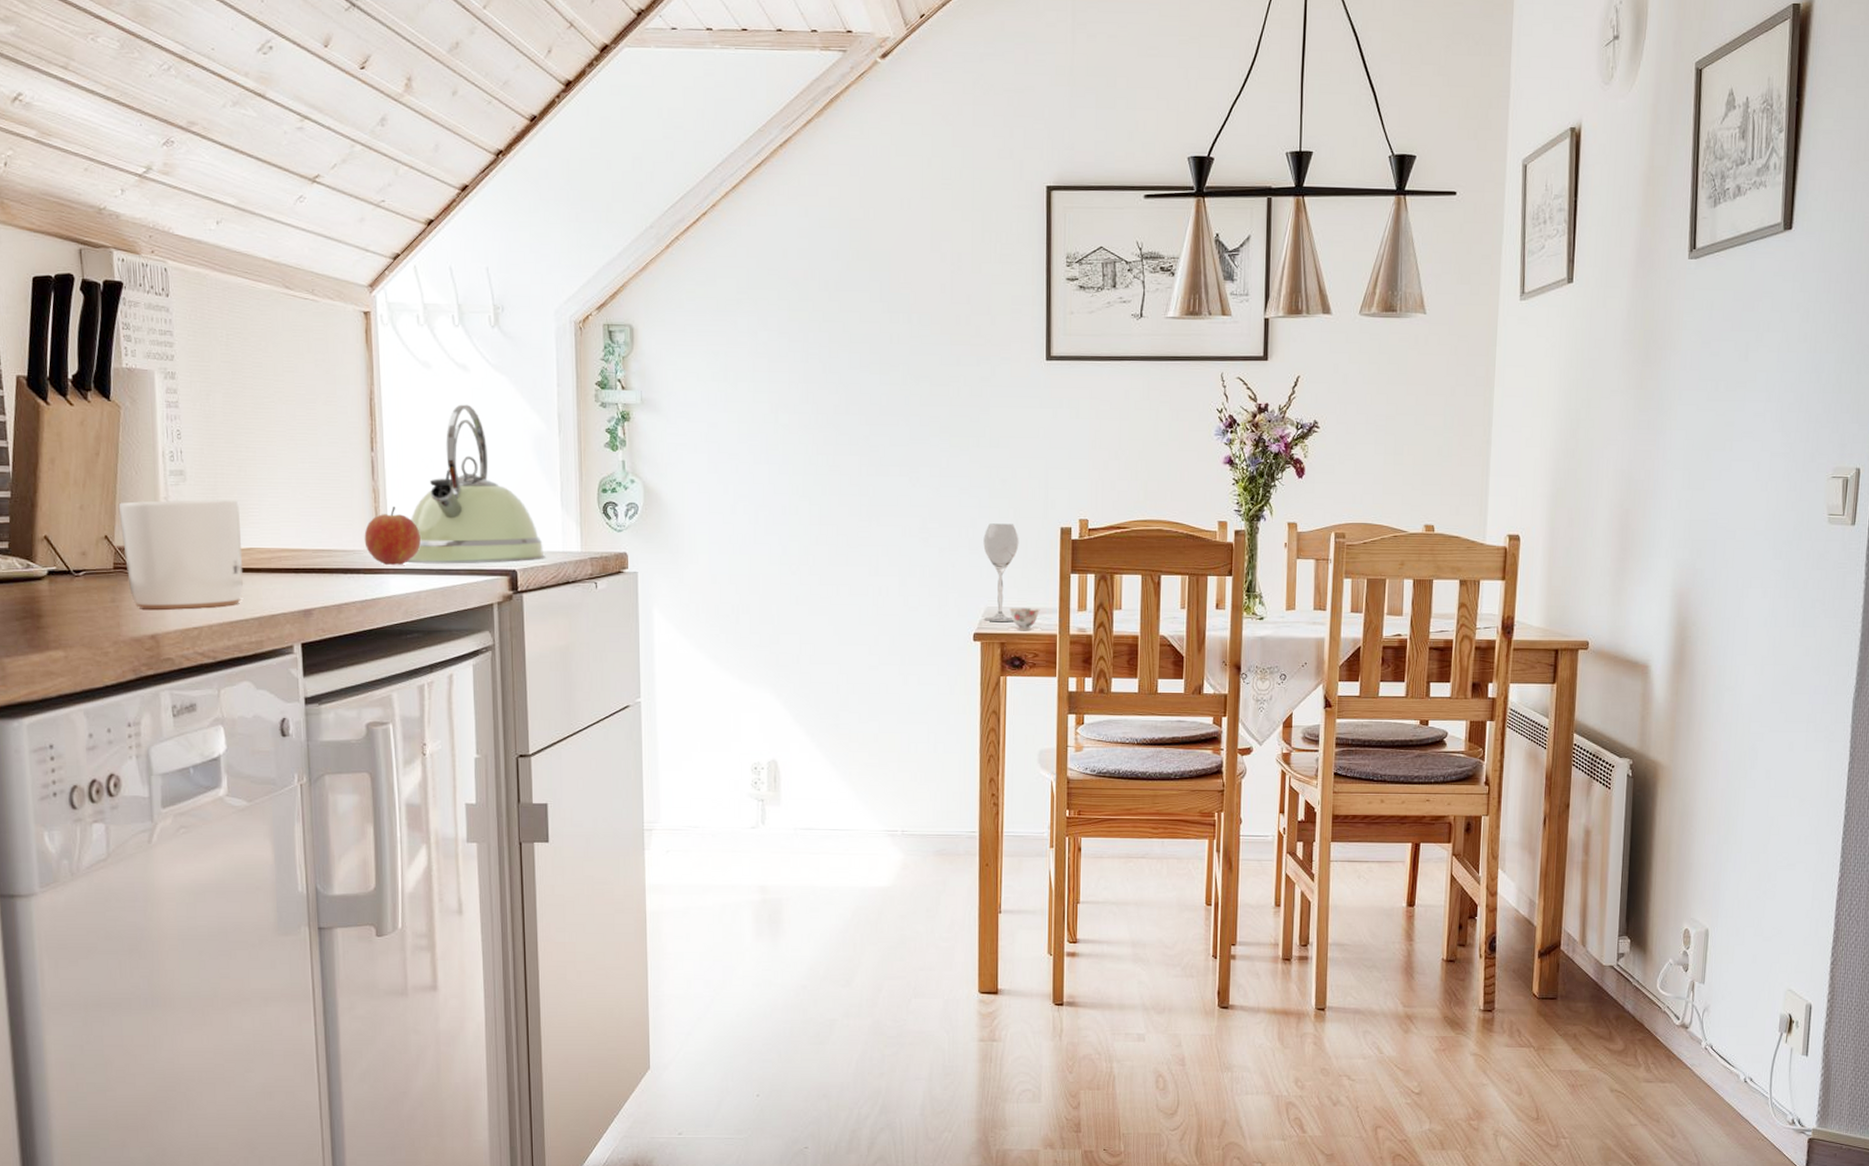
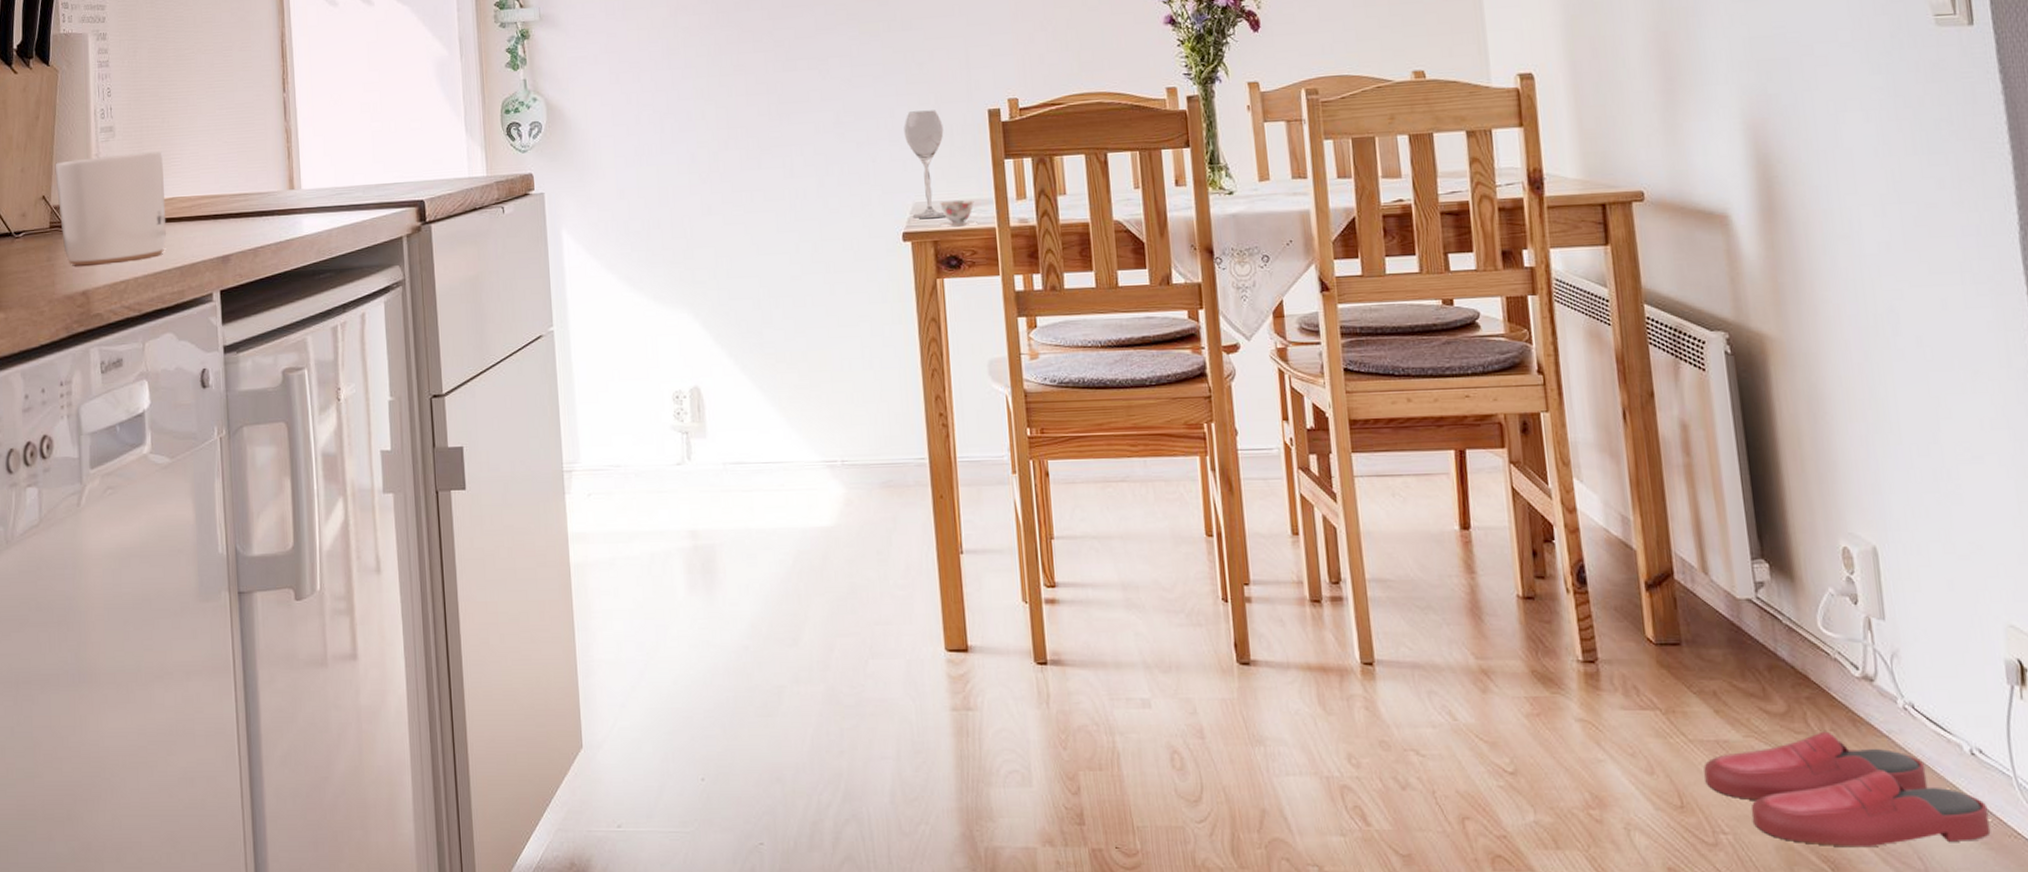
fruit: present [364,507,421,566] -> none [278,145,331,206]
kettle: present [406,404,546,564] -> none [318,37,452,202]
slippers: none [1557,1064,1748,1148] -> present [1703,731,1991,848]

